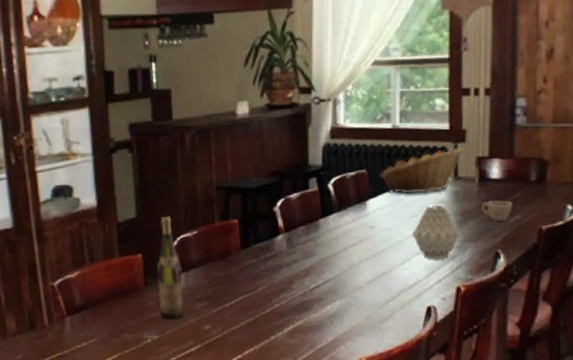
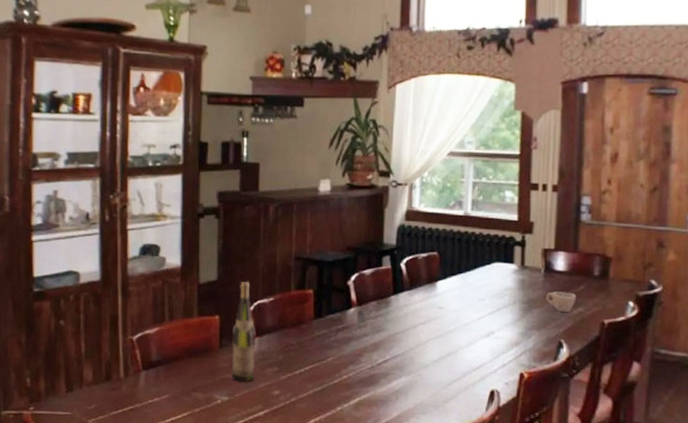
fruit basket: present [380,147,463,195] -> none [450,238,530,279]
vase: present [412,205,460,260] -> none [479,291,525,345]

